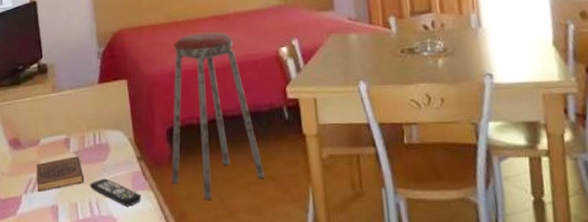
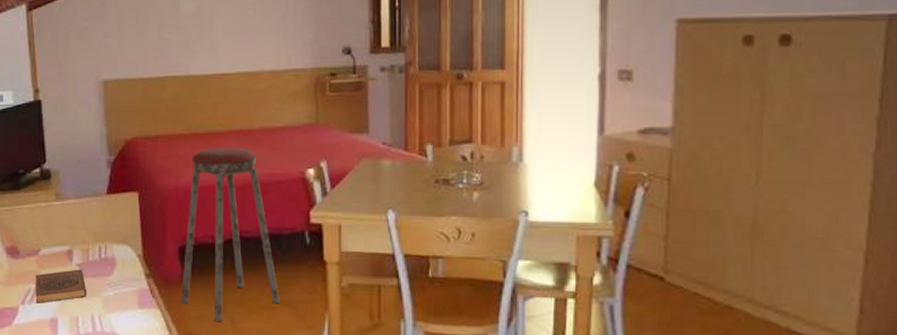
remote control: present [89,178,142,206] -> none [92,293,148,324]

